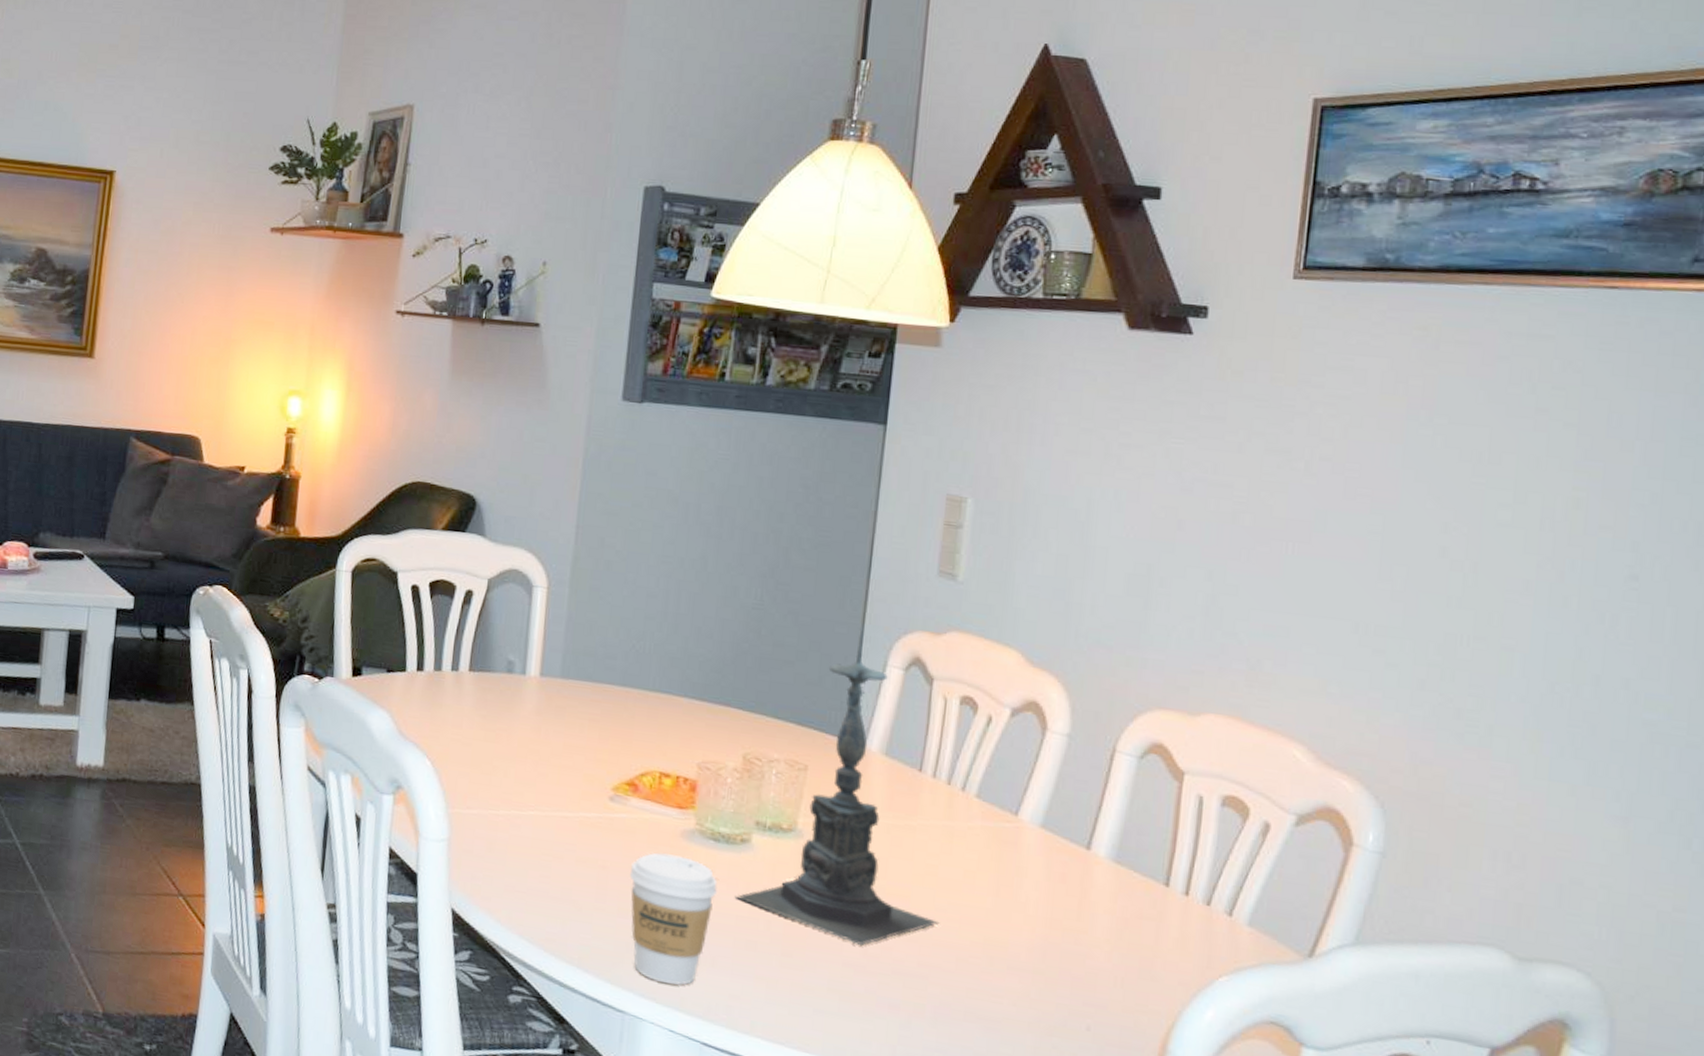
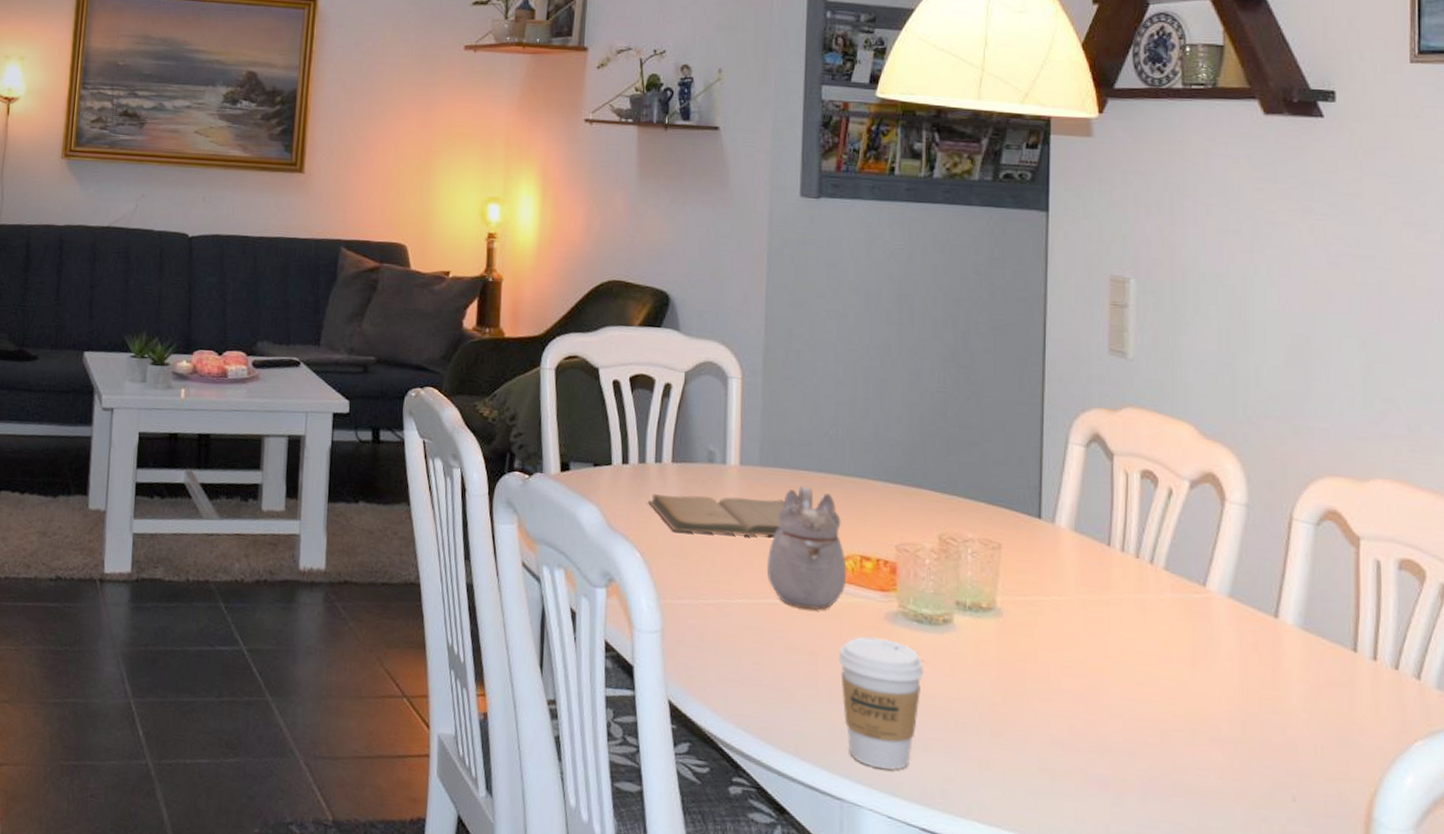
book: none [442,701,584,749] -> present [648,493,785,536]
teapot: none [562,699,646,826] -> present [767,485,847,611]
candle holder: present [734,628,940,946] -> none [941,407,1141,724]

